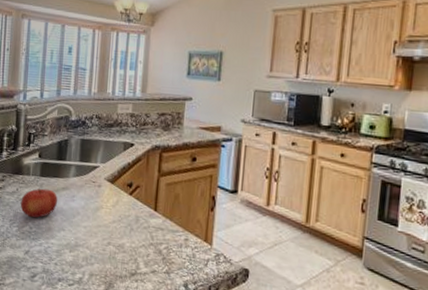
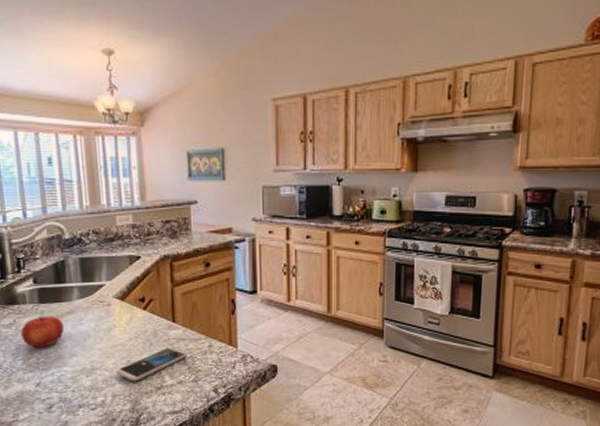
smartphone: none [97,235,164,264] -> present [116,347,187,382]

